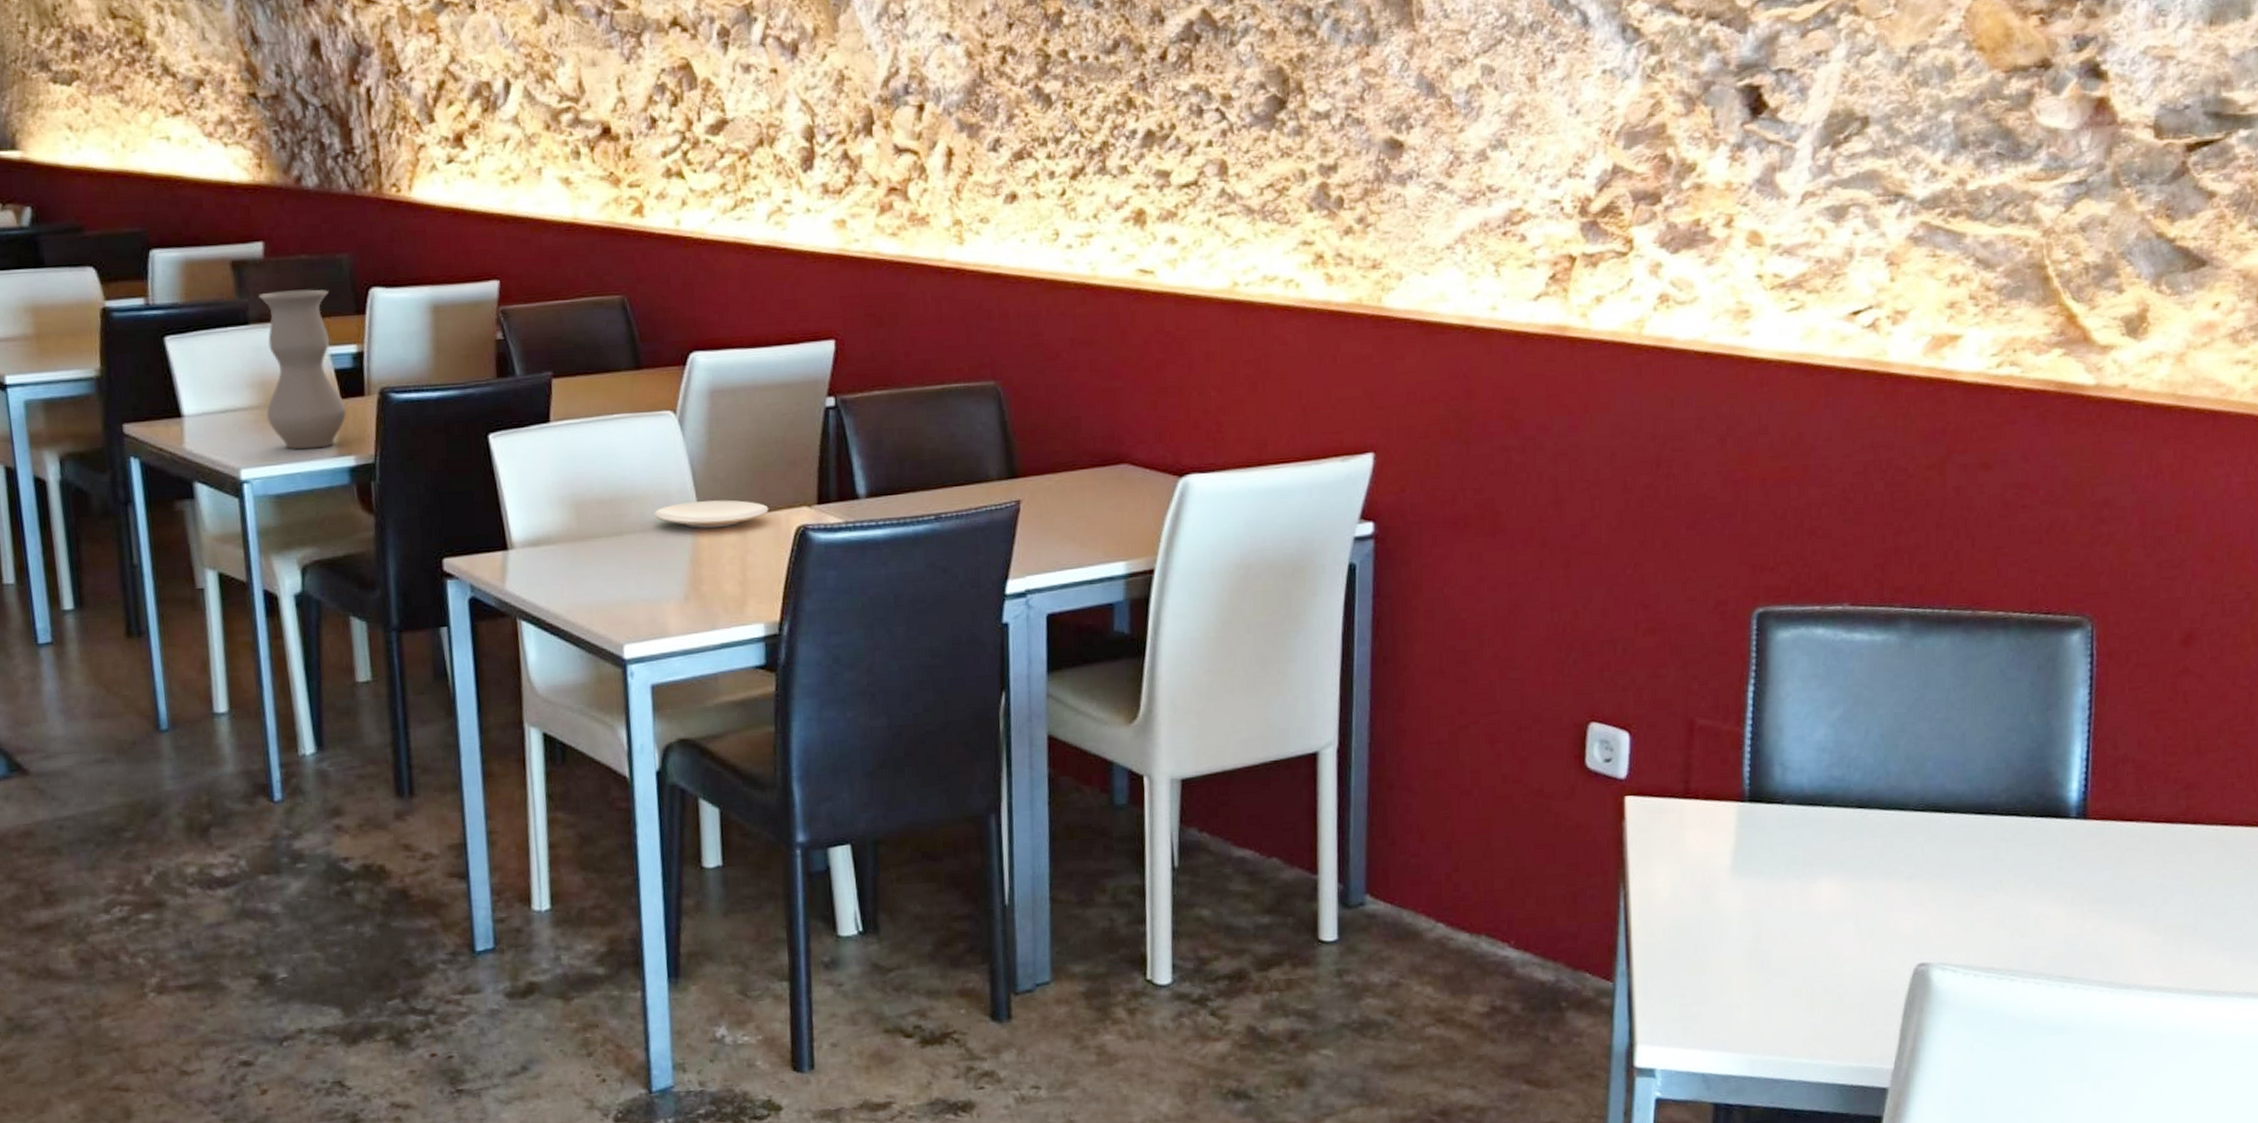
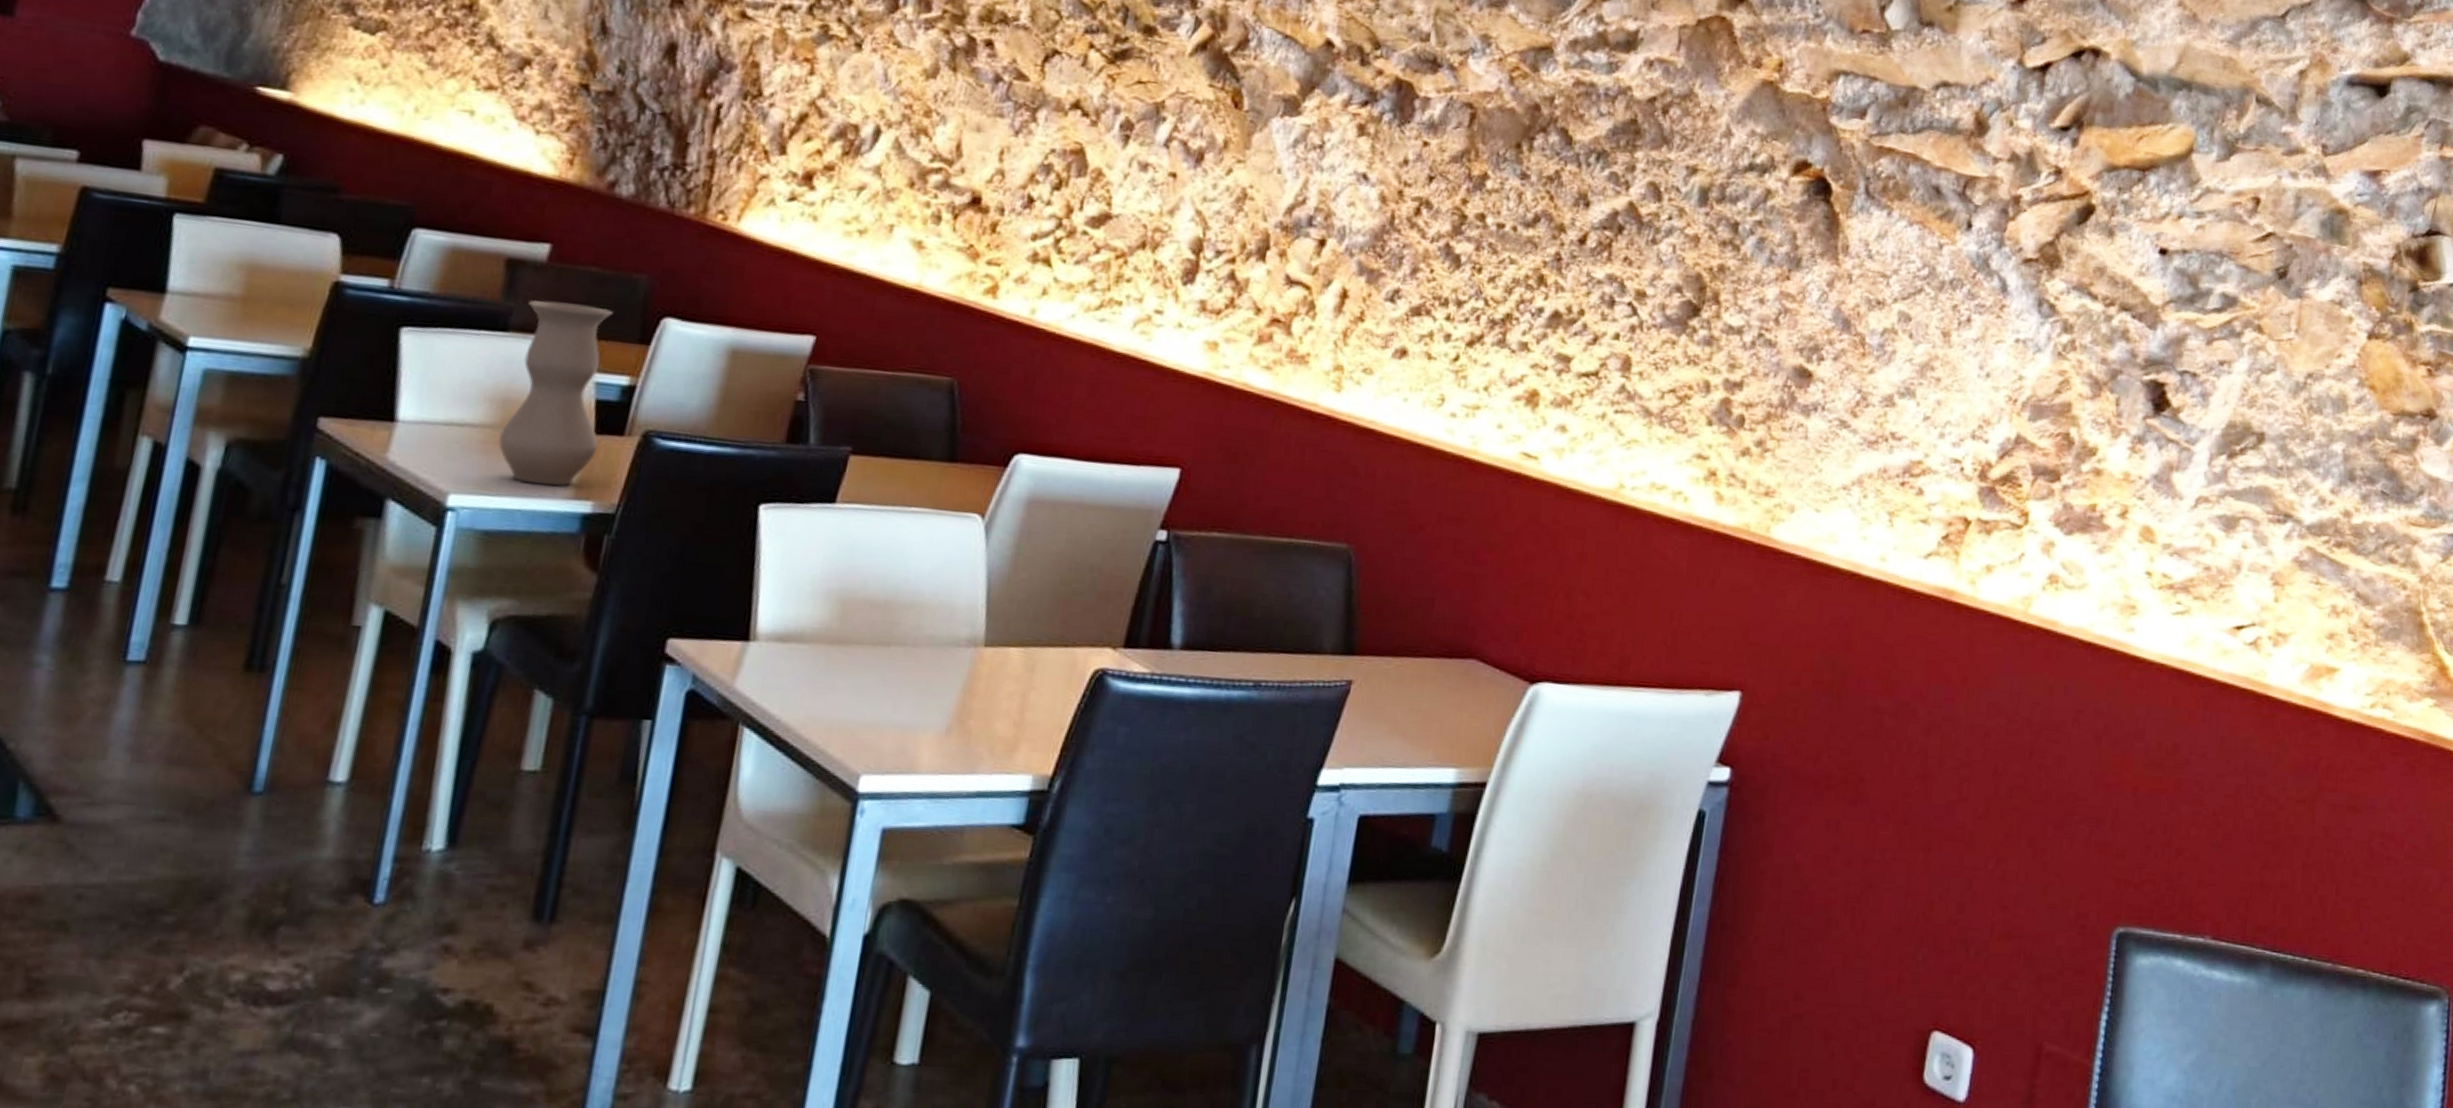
plate: present [654,500,769,528] -> none [932,620,1067,656]

